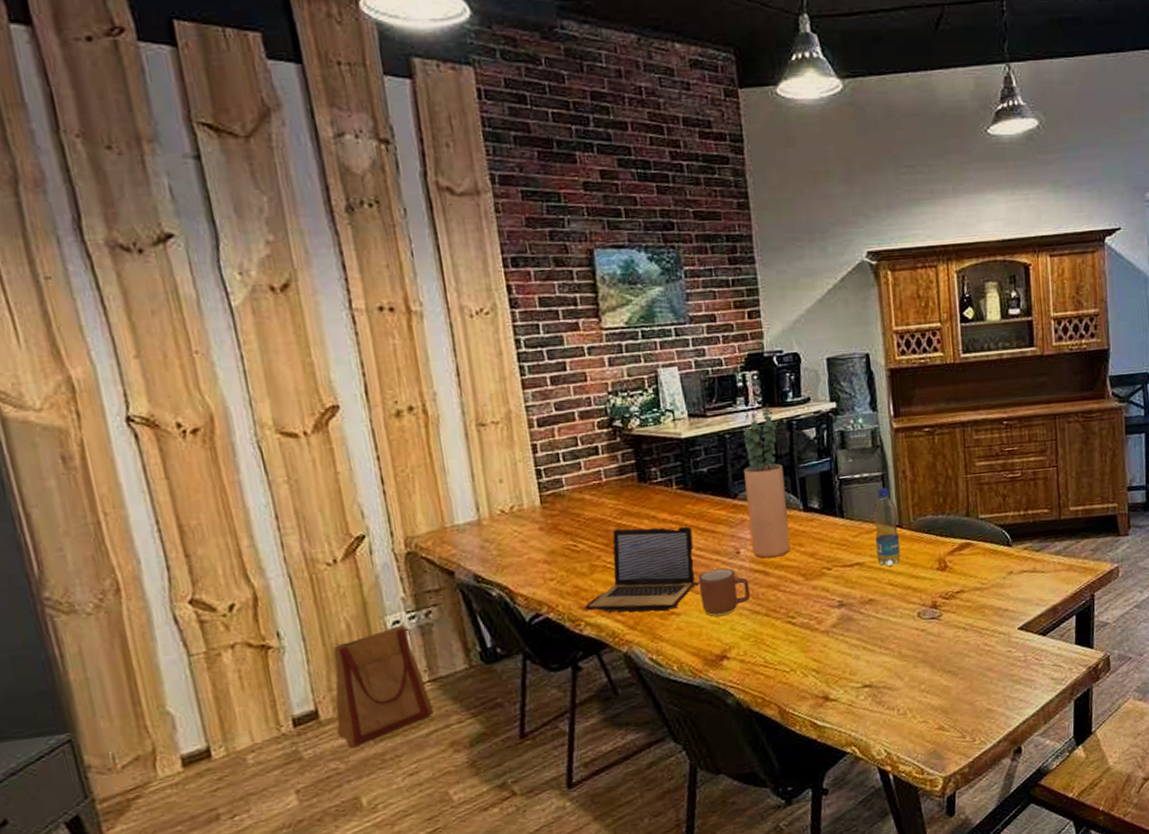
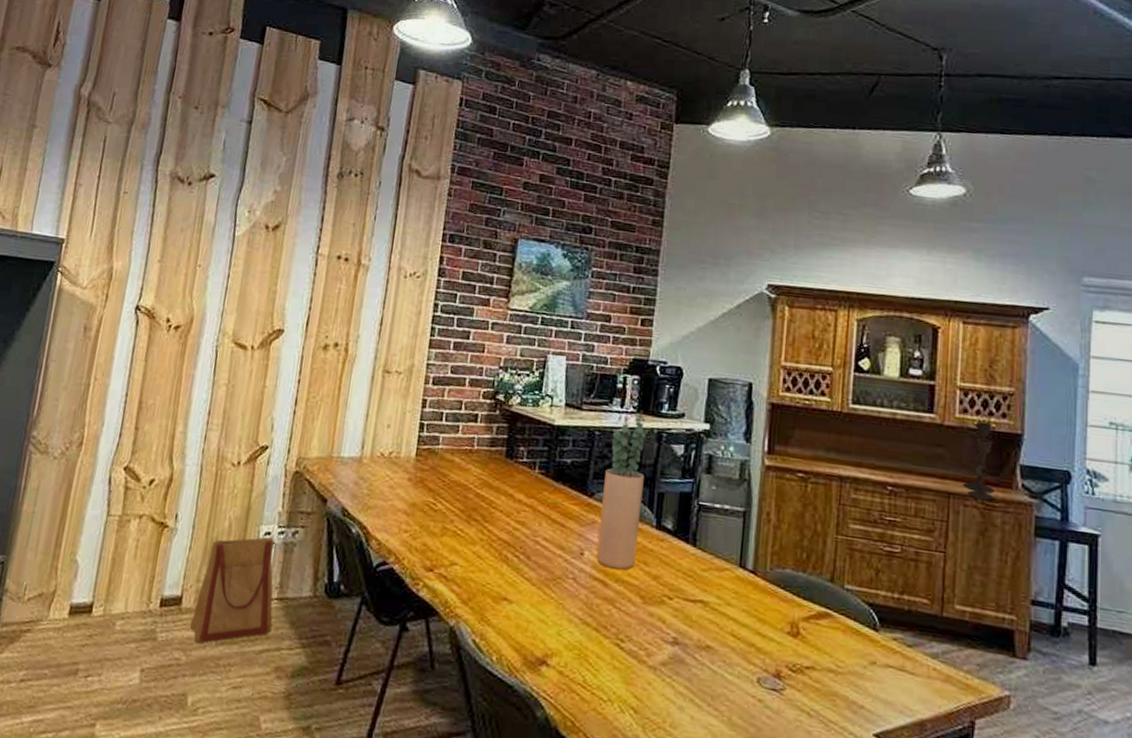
laptop: present [584,526,699,612] -> none [426,498,543,595]
mug: present [698,568,751,617] -> none [534,564,586,617]
bottle: present [873,487,901,568] -> none [723,524,754,616]
candlestick: none [1065,345,1091,415] -> present [963,421,994,501]

